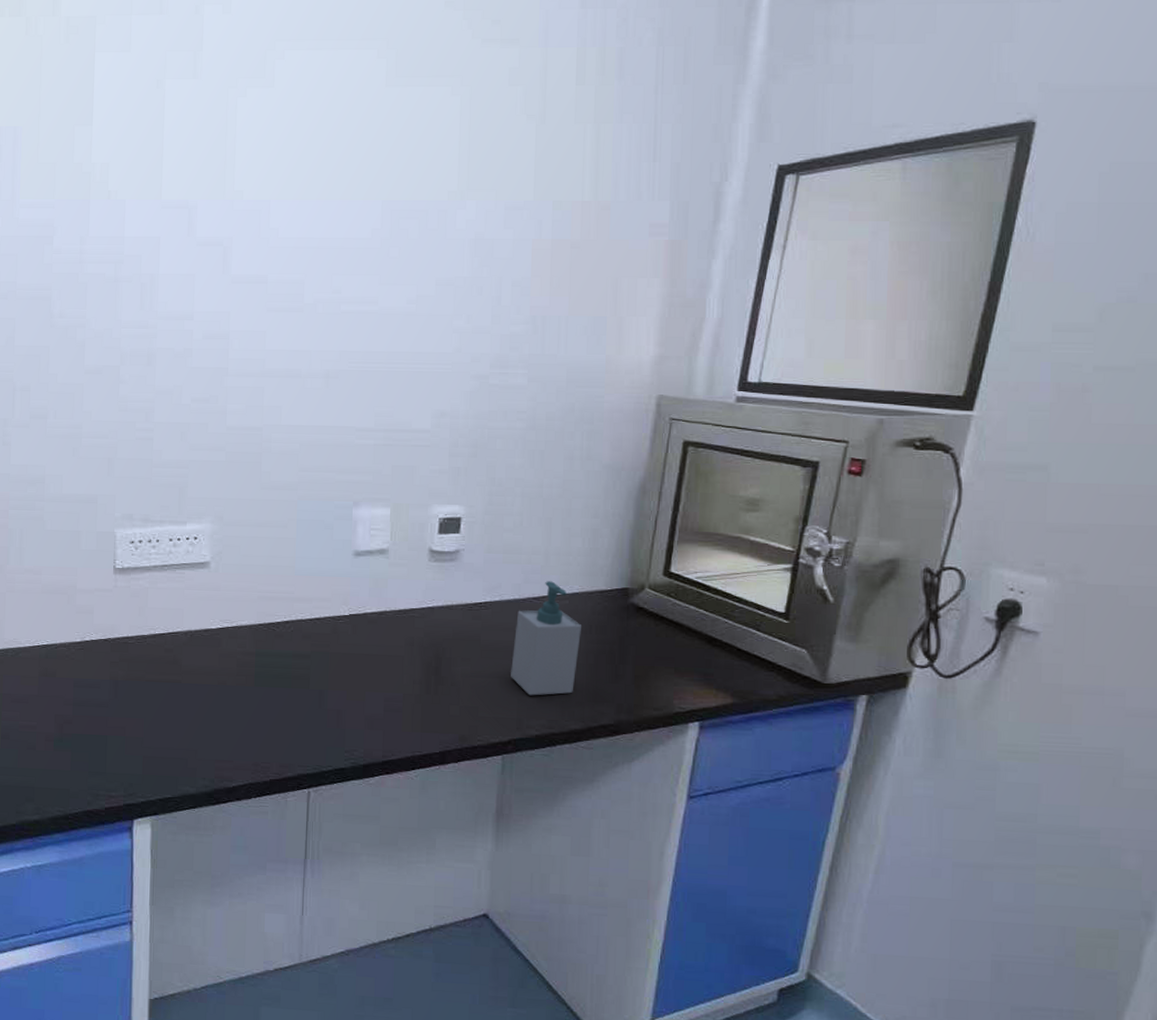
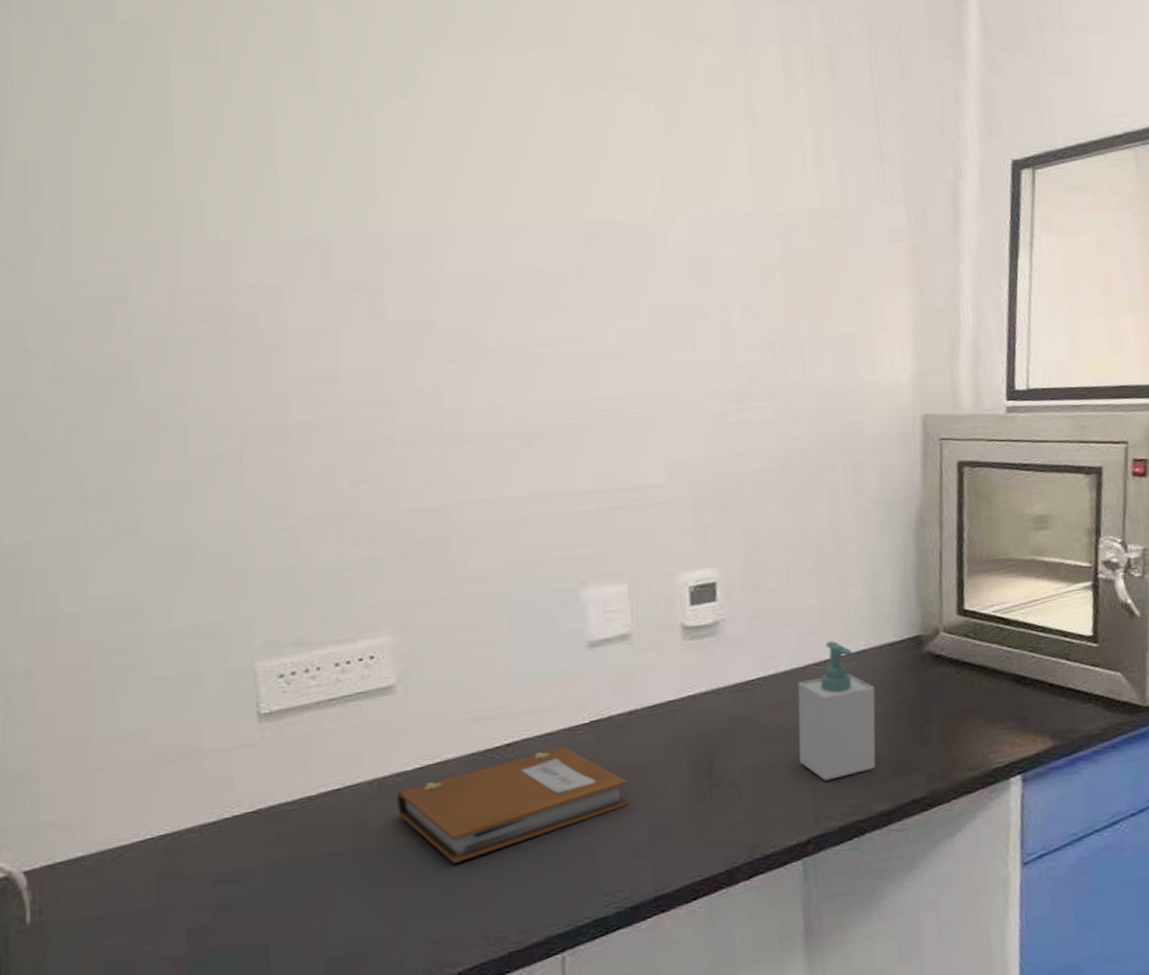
notebook: none [203,630,372,705] -> present [397,746,629,863]

